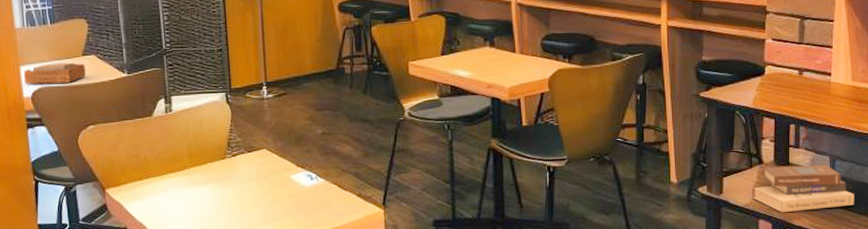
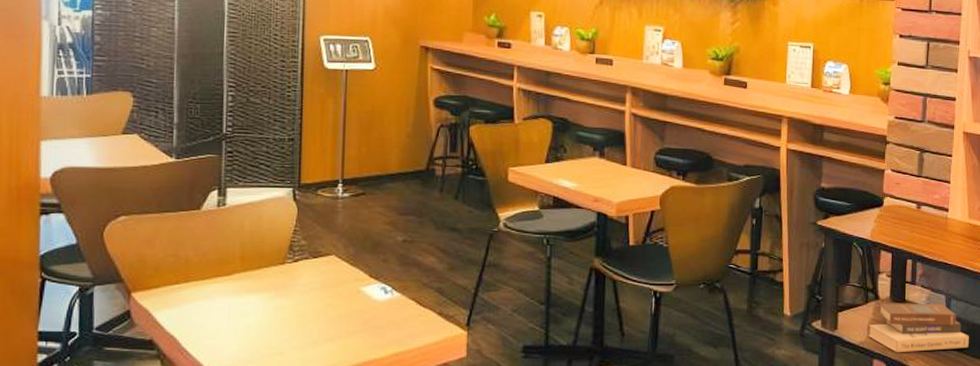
napkin holder: present [23,62,86,84] -> none [43,140,125,166]

